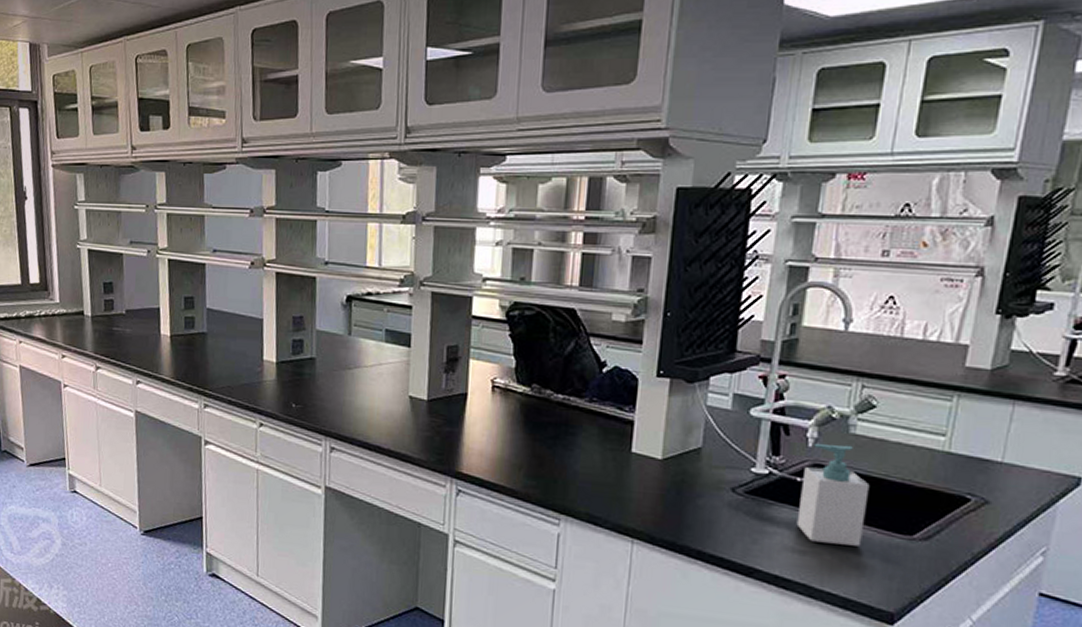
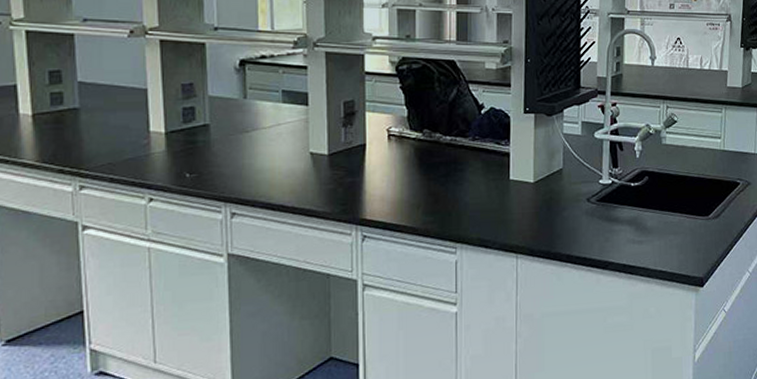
soap bottle: present [796,443,870,546] -> none [634,153,679,233]

